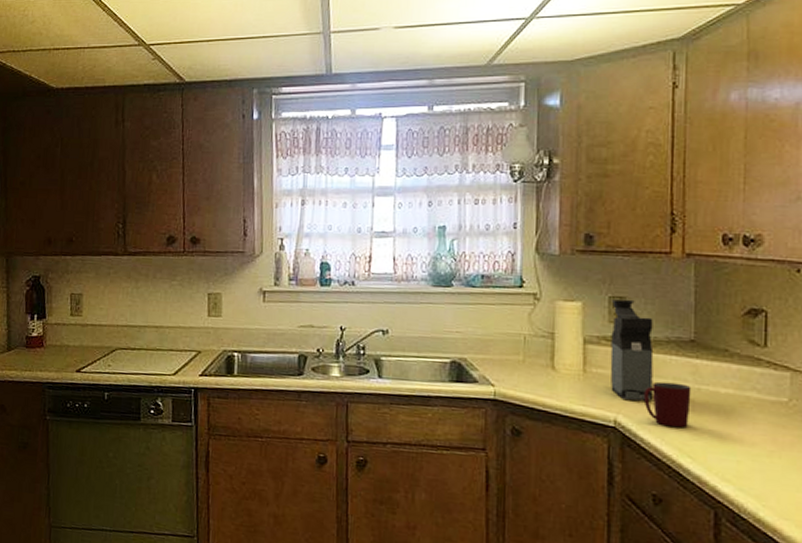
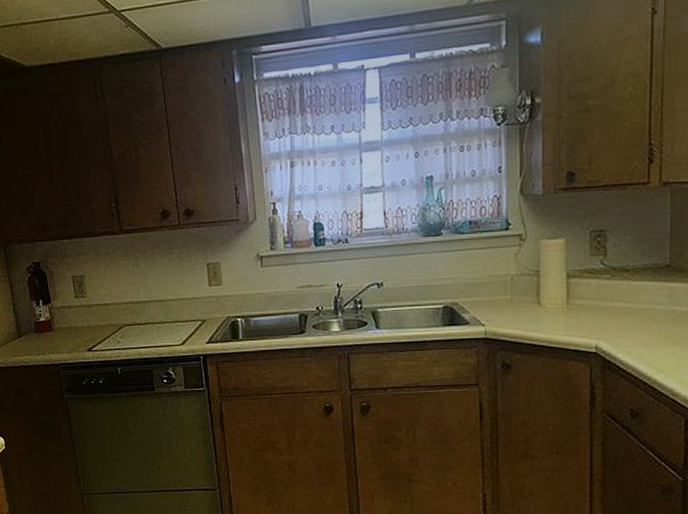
coffee maker: present [610,299,654,401] -> none [591,233,632,326]
mug: present [643,381,692,428] -> none [622,306,666,348]

